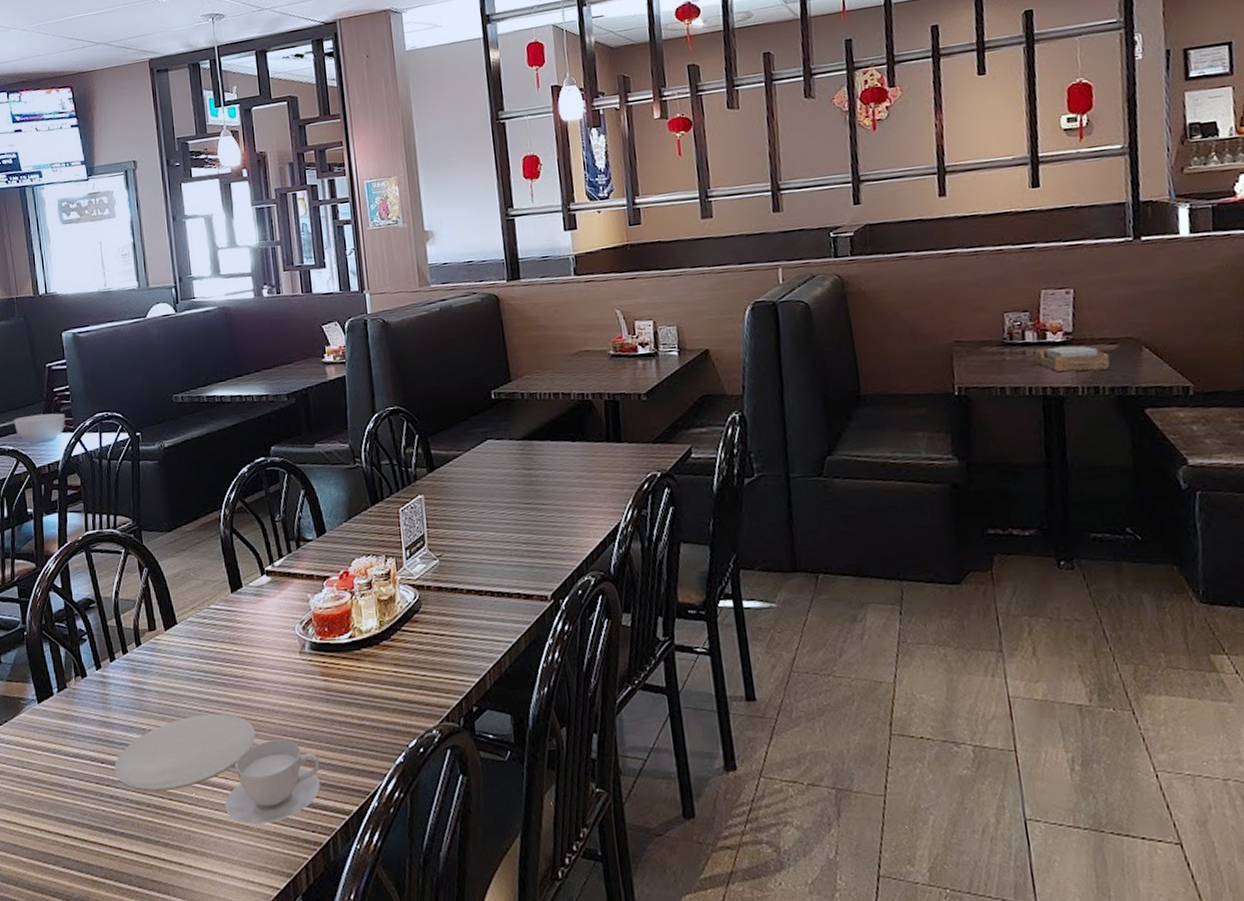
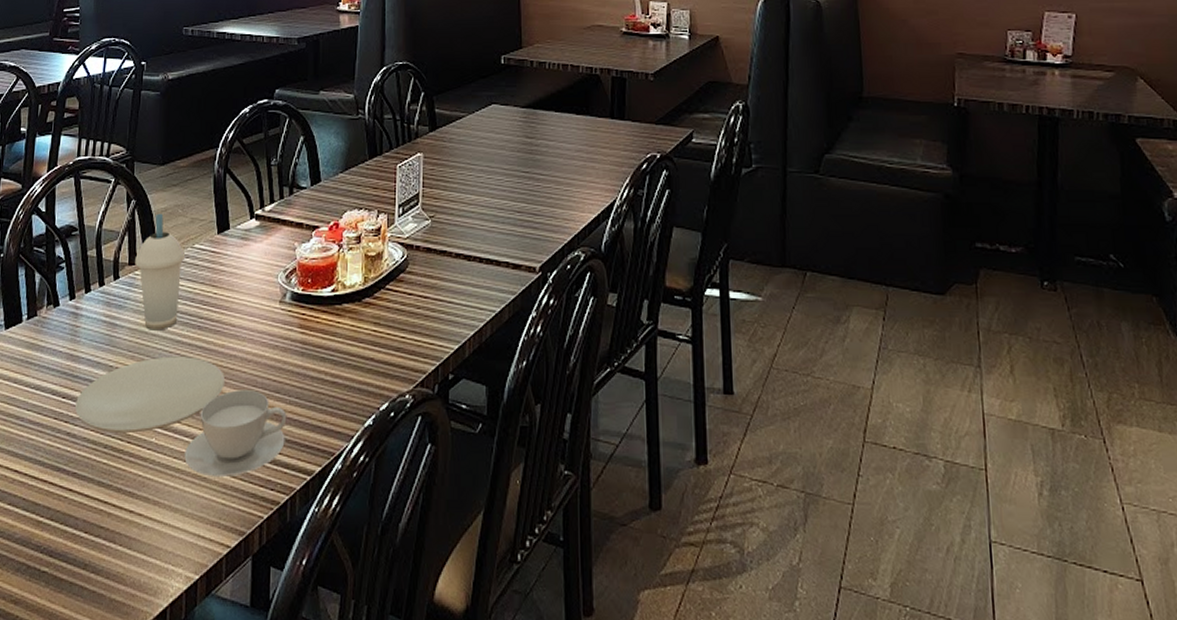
bowl: present [14,413,65,444] -> none [19,34,72,62]
cup: none [154,578,203,692] -> present [135,213,186,331]
napkin holder: present [1034,346,1110,373] -> none [1033,68,1106,97]

